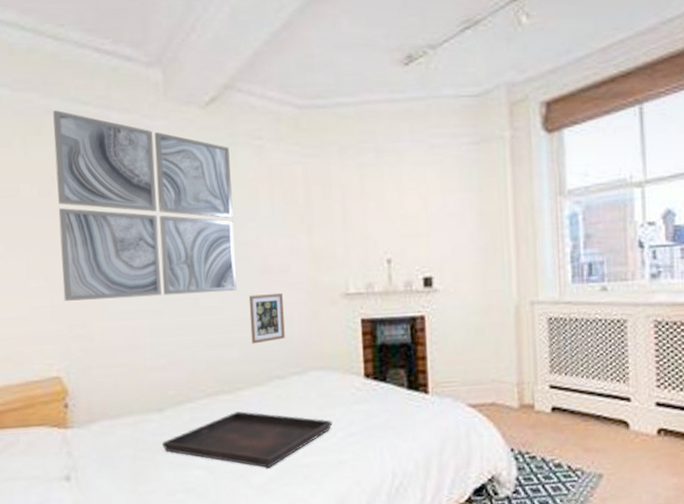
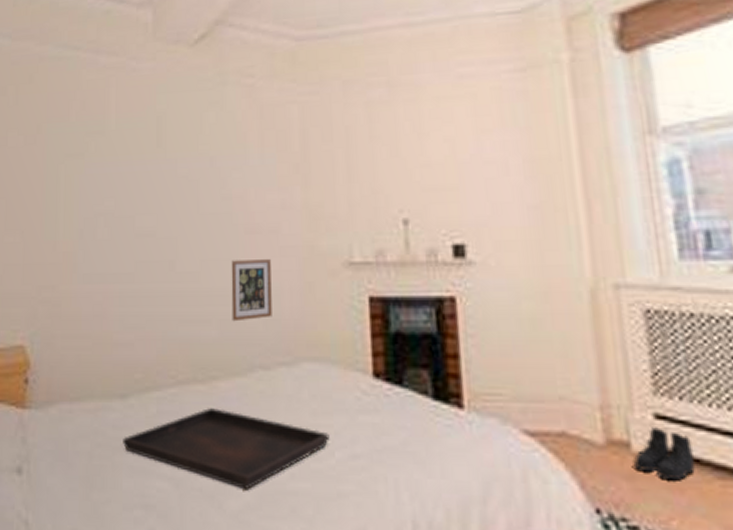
wall art: present [53,110,237,301] -> none [36,57,219,259]
boots: none [536,393,571,426] -> present [634,427,695,481]

